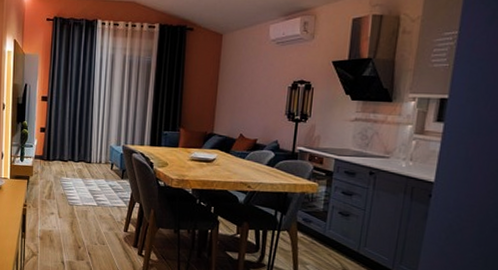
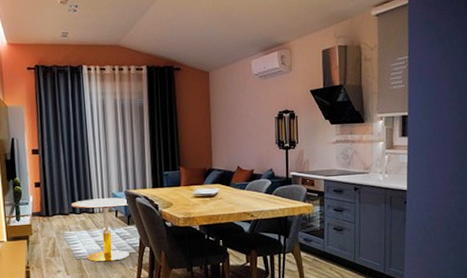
side table: none [70,149,124,212] -> present [71,197,129,262]

